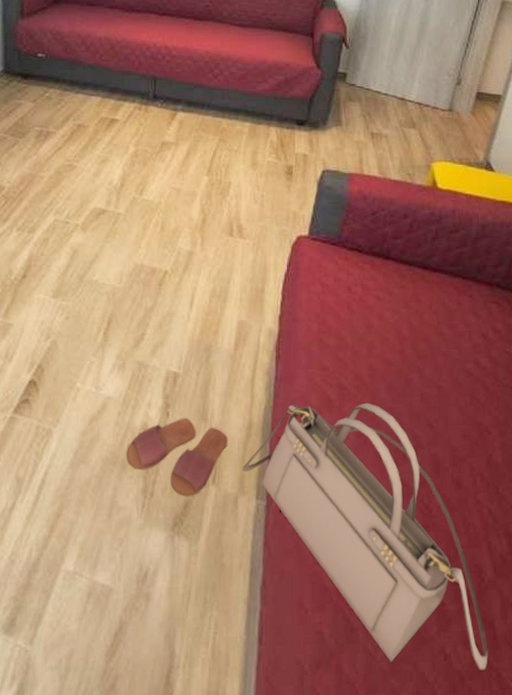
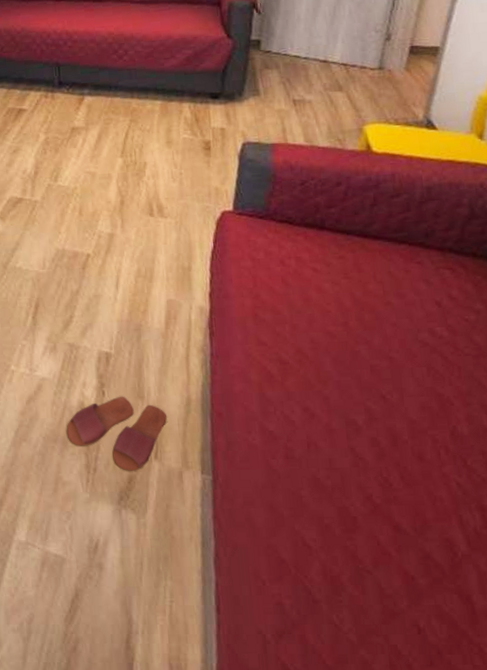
handbag: present [242,402,488,670] -> none [184,376,468,645]

